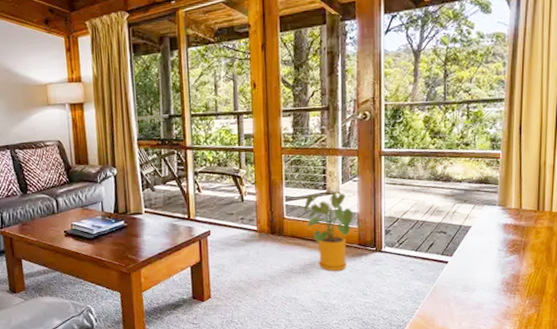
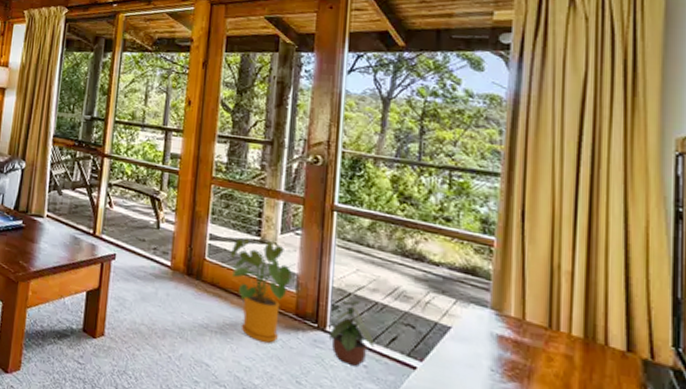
potted plant: none [385,221,418,272] -> present [330,295,375,366]

